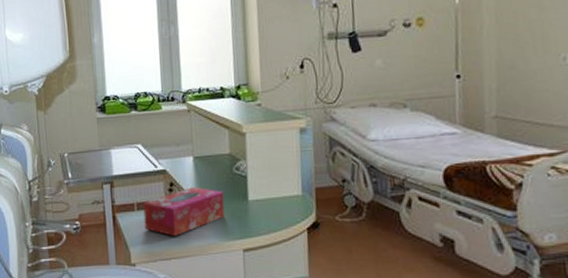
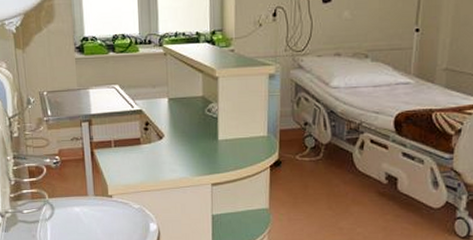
tissue box: present [143,187,225,237] -> none [120,126,196,172]

